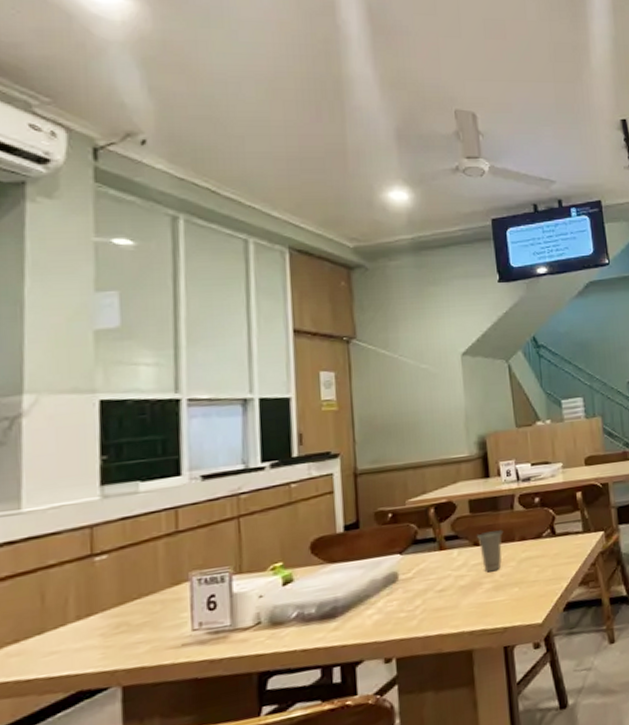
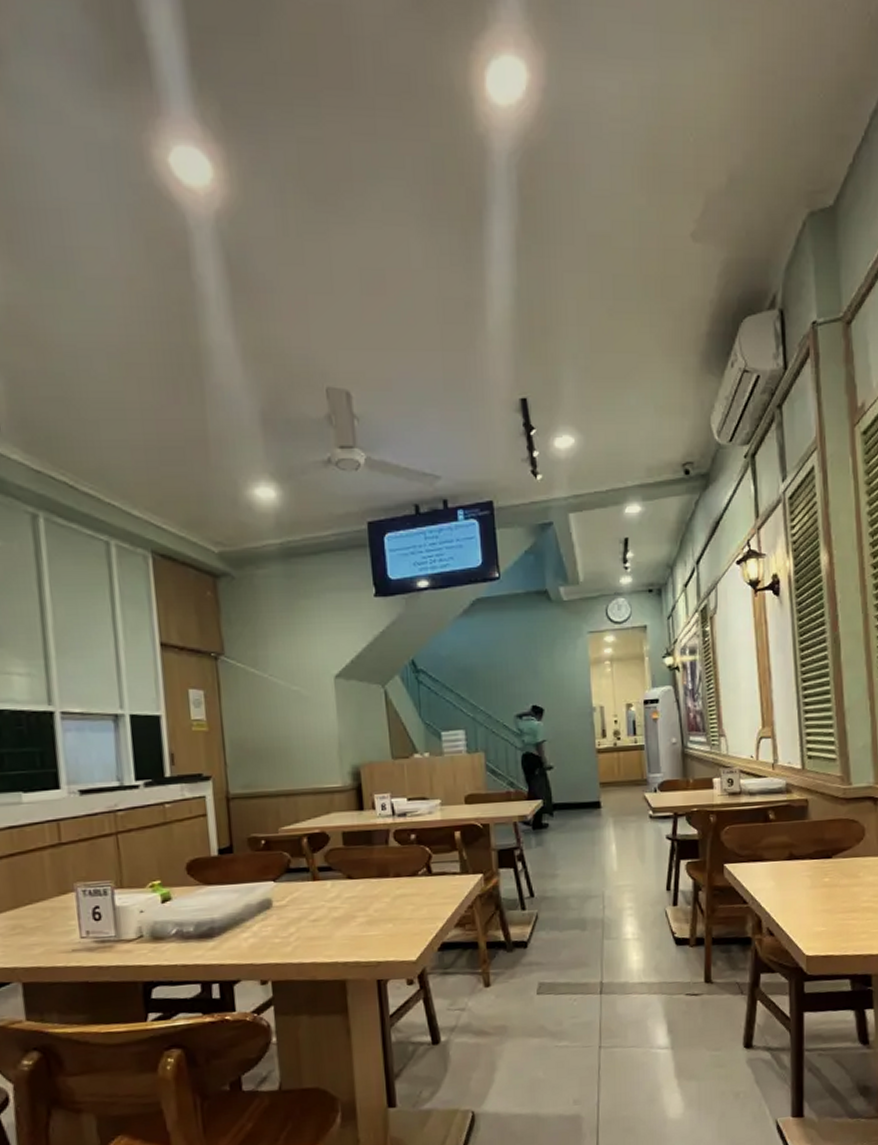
cup: present [477,530,504,573] -> none [351,865,378,906]

